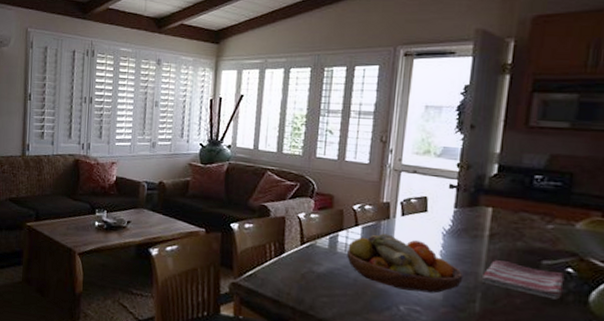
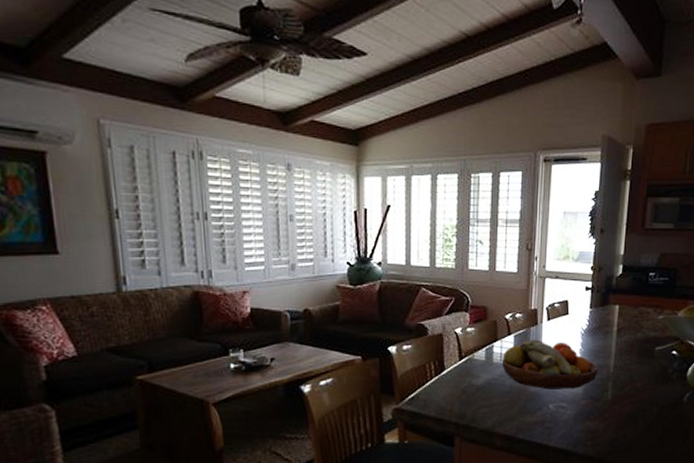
dish towel: present [481,260,565,300] -> none [612,351,671,379]

